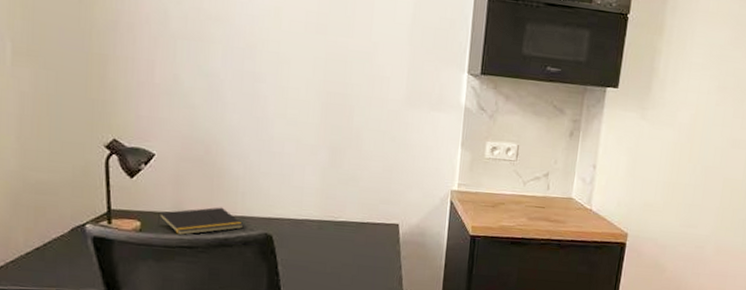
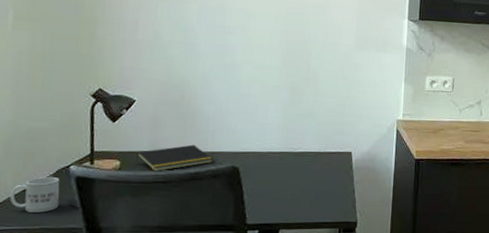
mug: none [22,234,76,274] -> present [10,176,60,213]

